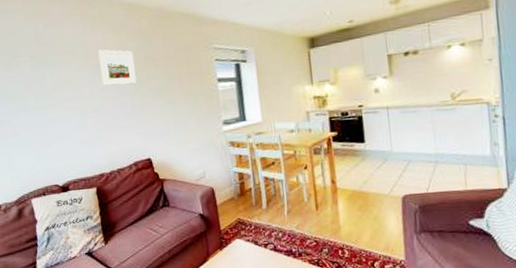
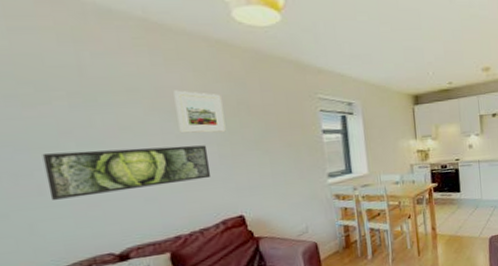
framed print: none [15,96,126,141] -> present [42,145,212,200]

